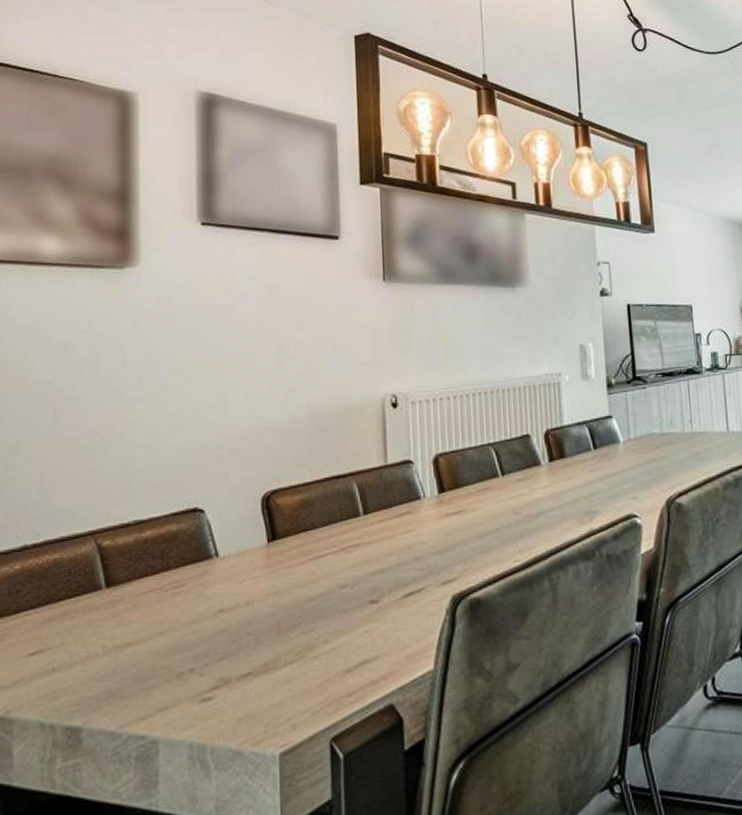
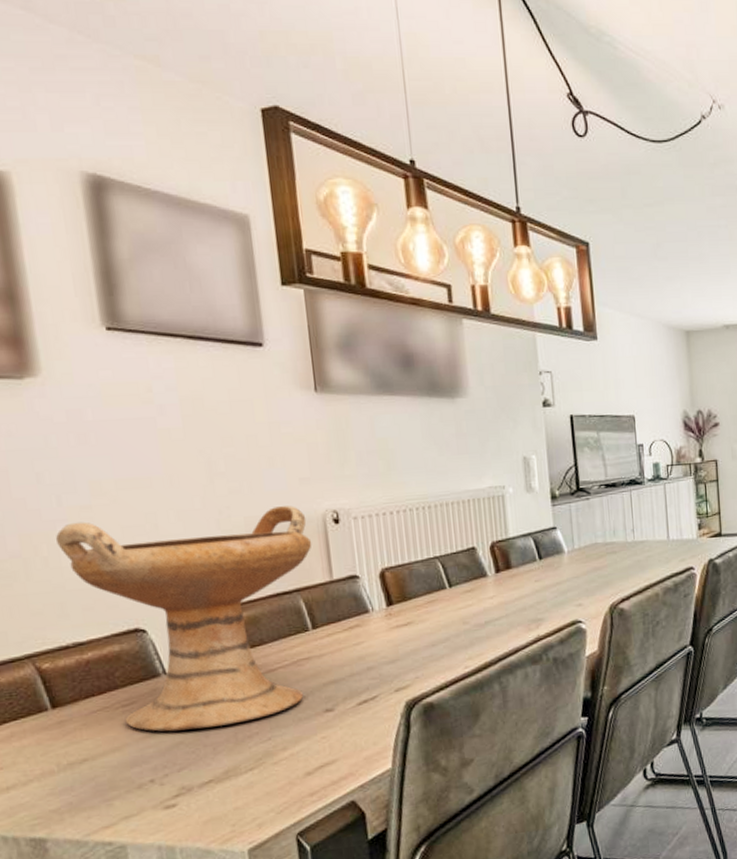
decorative bowl: none [132,389,370,618] -> present [55,506,312,732]

